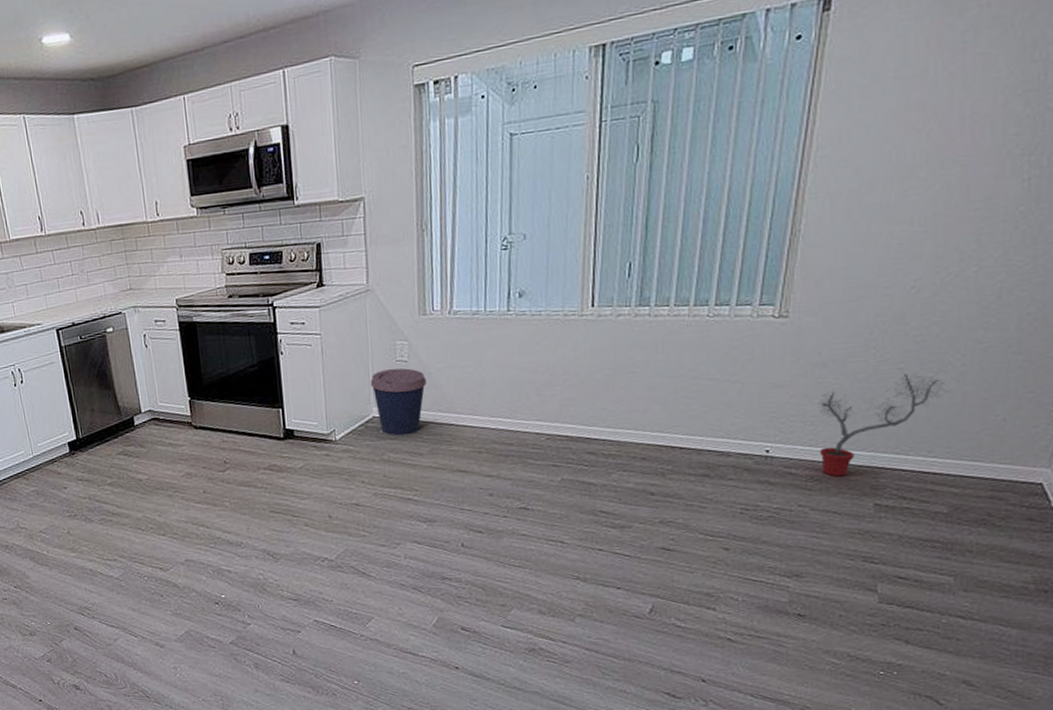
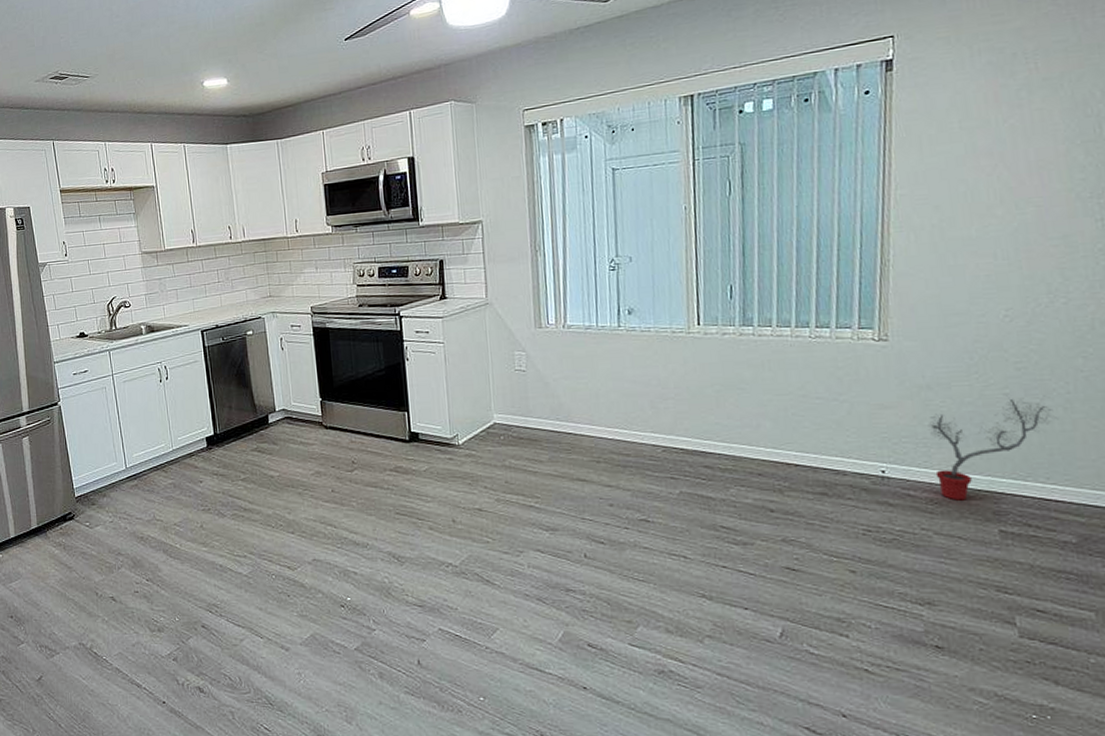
coffee cup: present [370,368,426,436] -> none [490,377,544,443]

